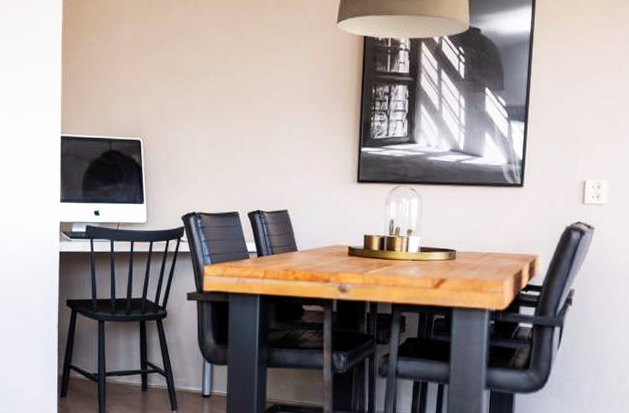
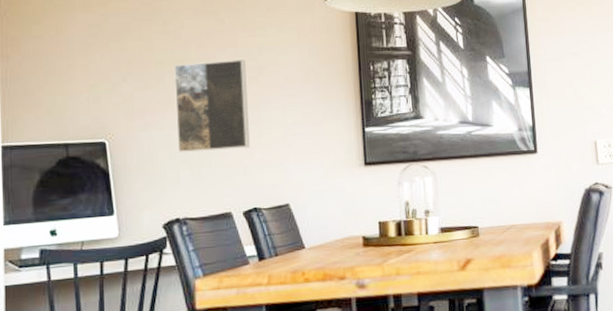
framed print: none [198,75,261,157] -> present [174,59,250,154]

